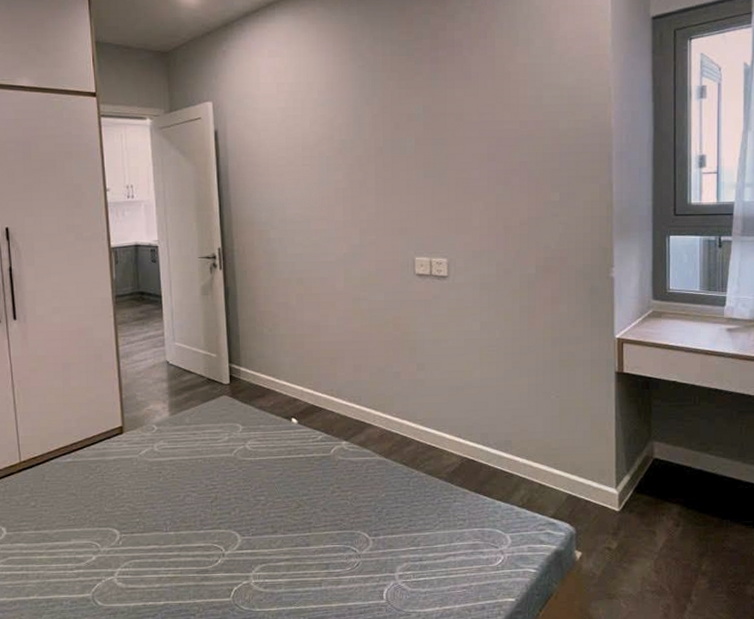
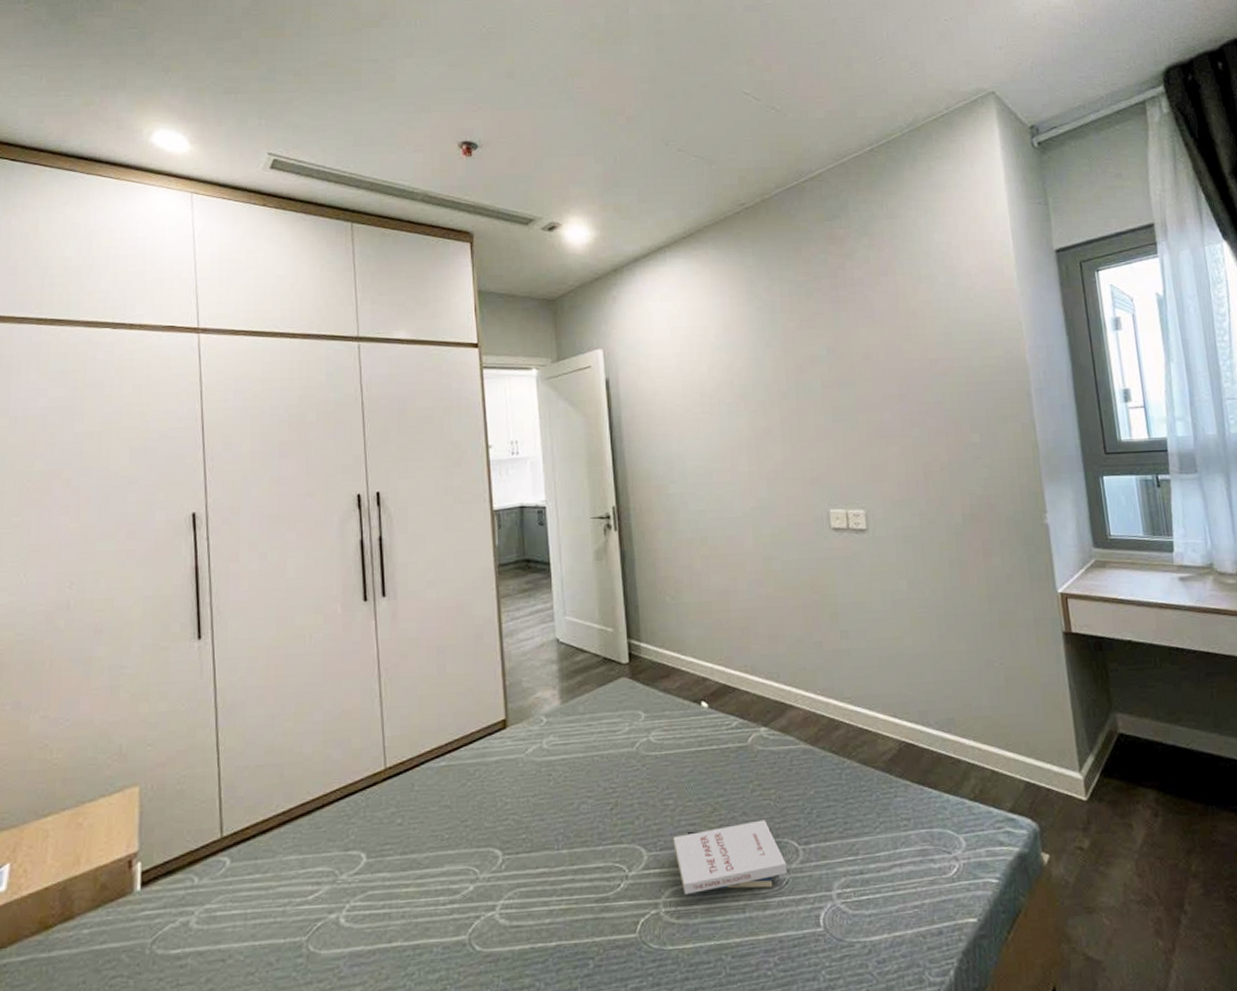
books: none [263,515,359,570] -> present [673,819,788,894]

